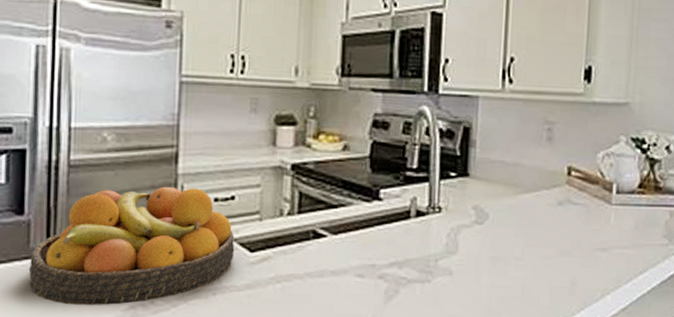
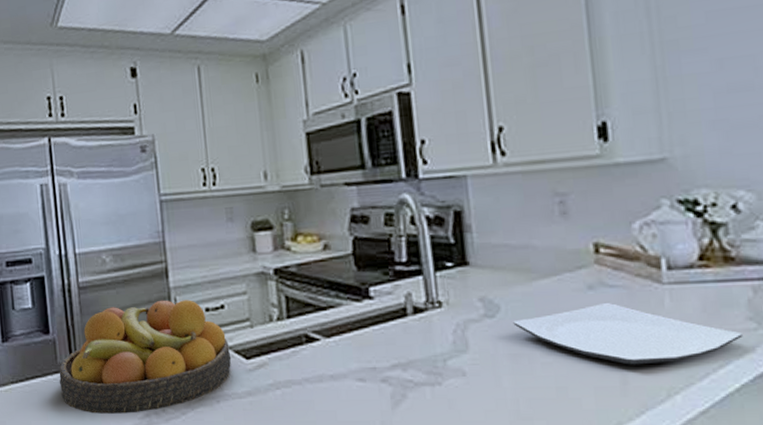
plate: none [497,218,658,270] -> present [513,303,743,365]

